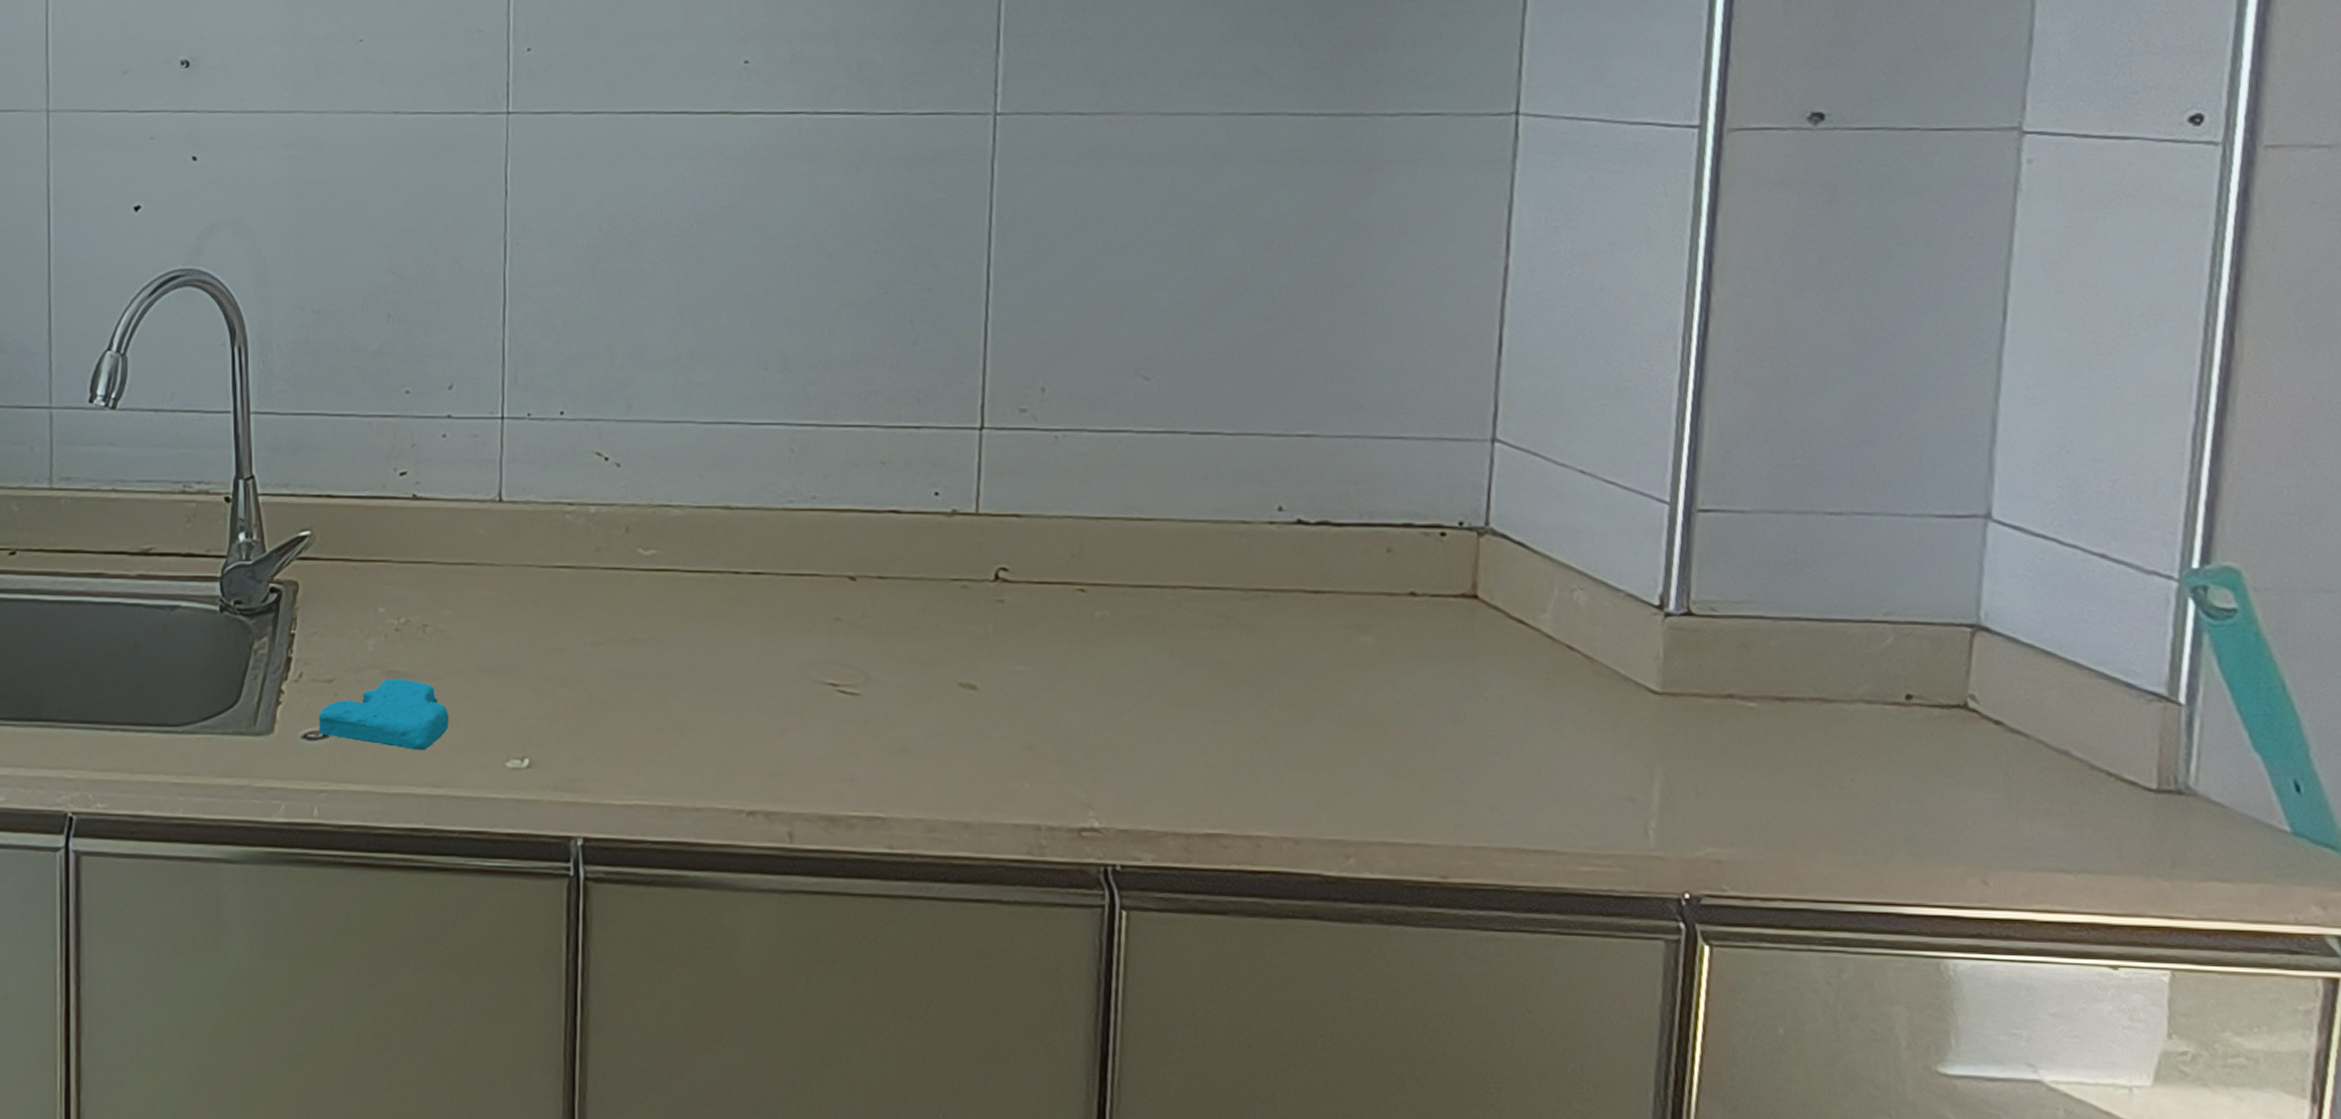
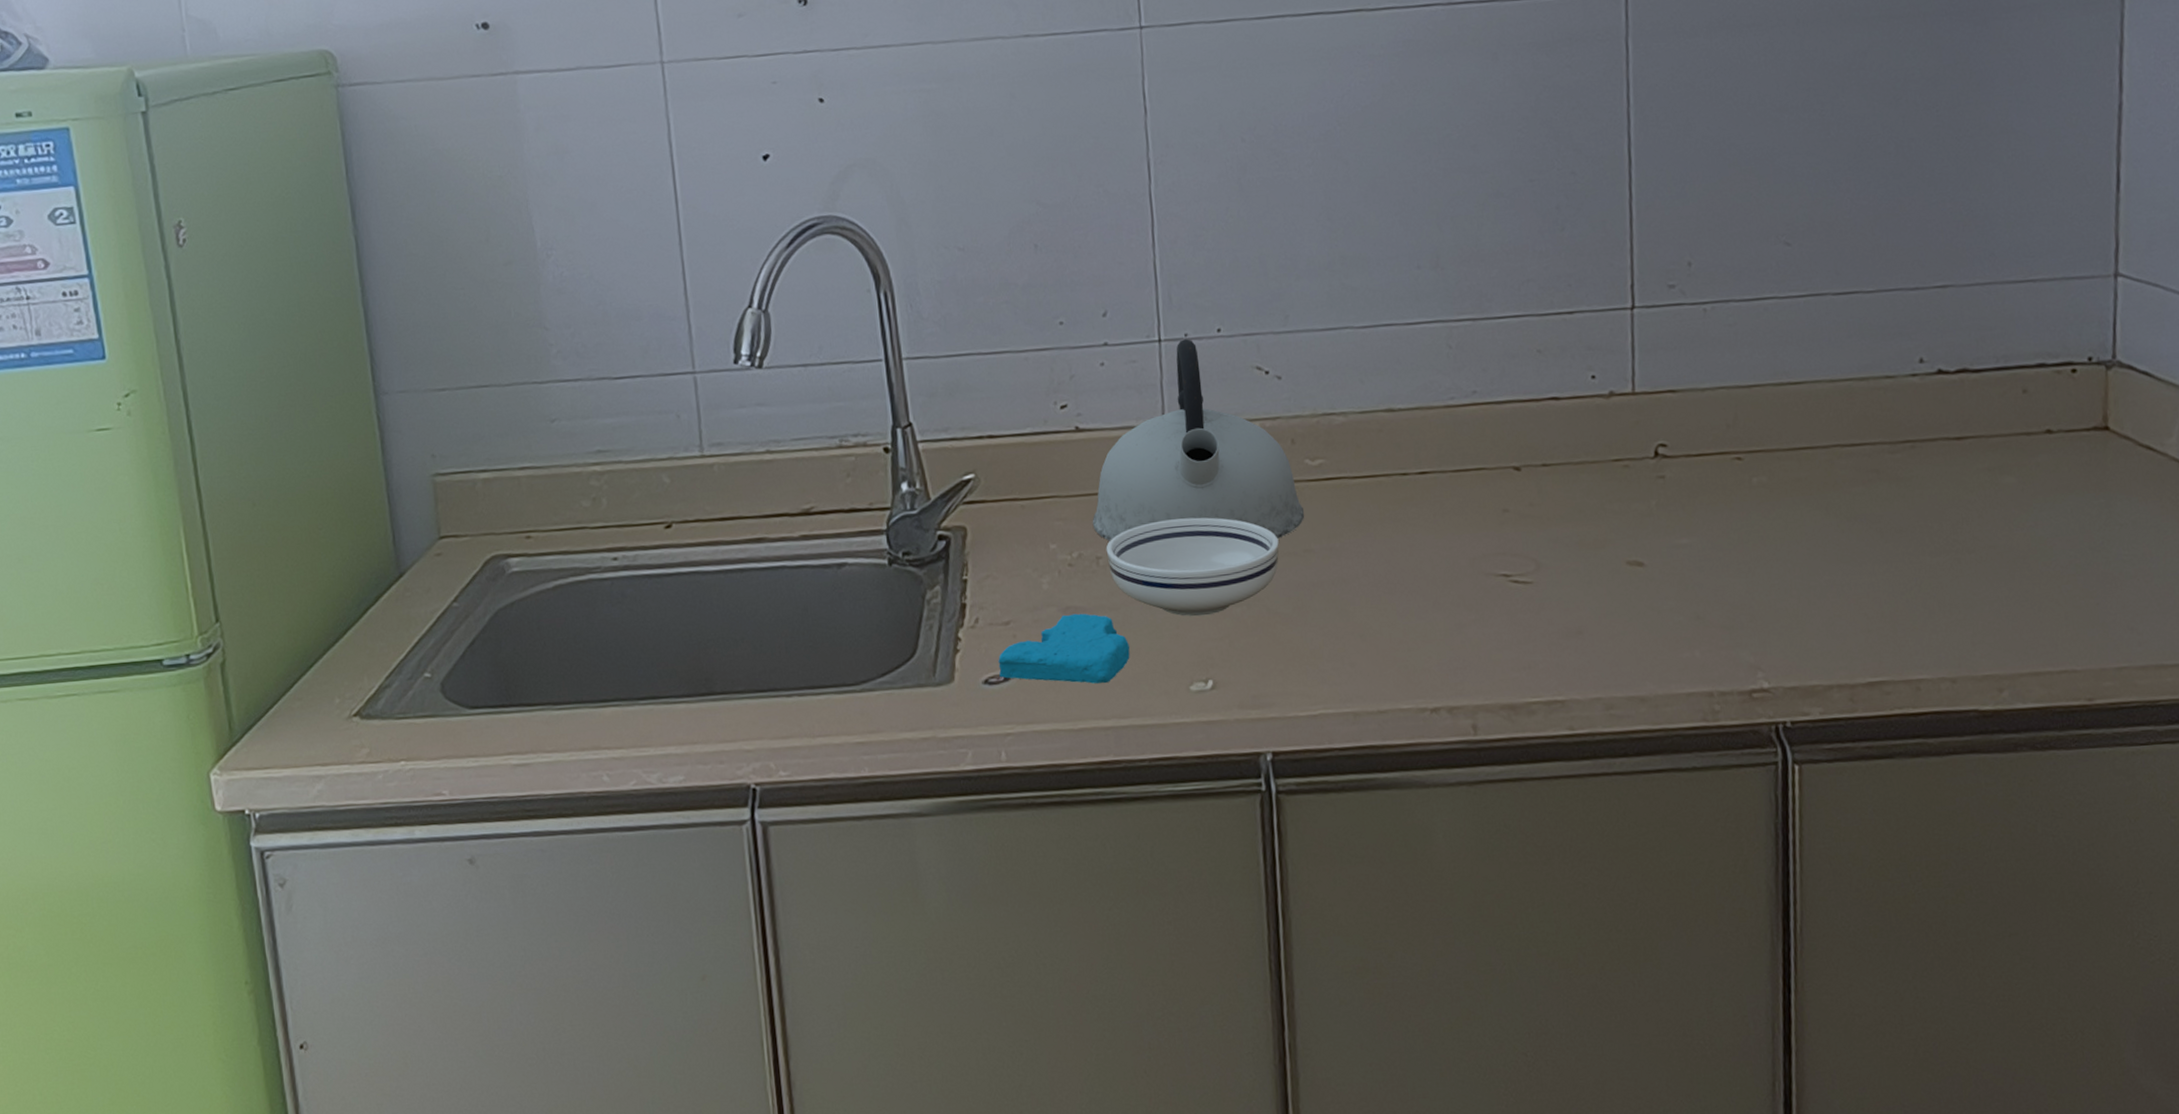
kettle: none [422,419,633,624] -> present [1092,339,1304,541]
bowl: none [433,595,606,694] -> present [1105,517,1279,617]

